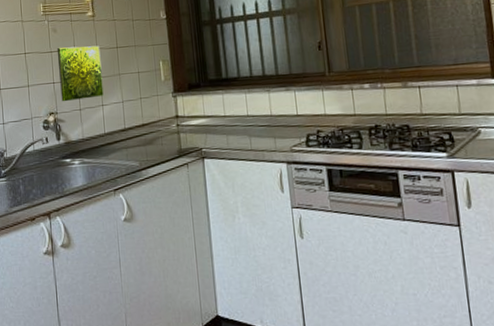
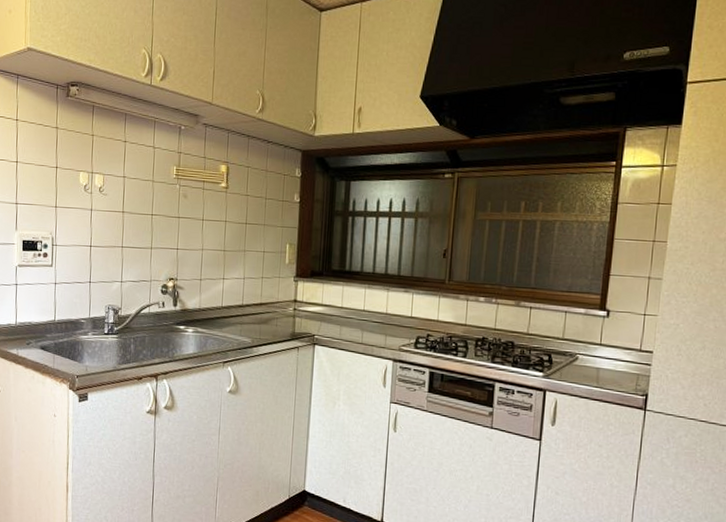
decorative tile: present [57,45,104,102] -> none [183,214,229,270]

